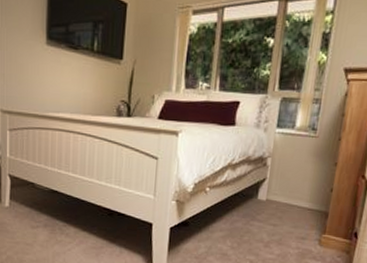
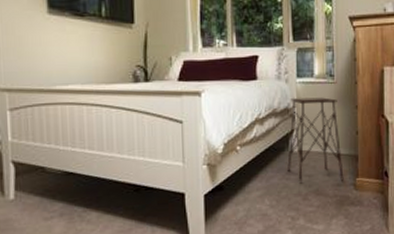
side table: none [253,147,316,235] -> present [287,97,344,183]

